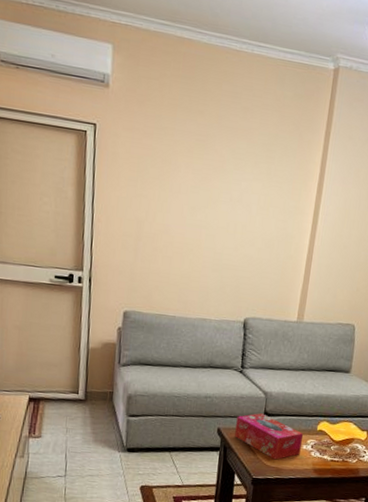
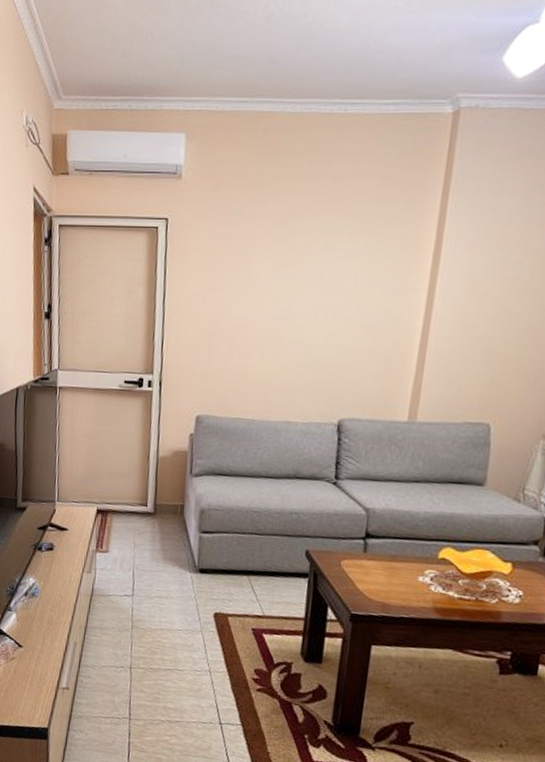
tissue box: present [235,413,304,460] -> none [327,534,420,593]

